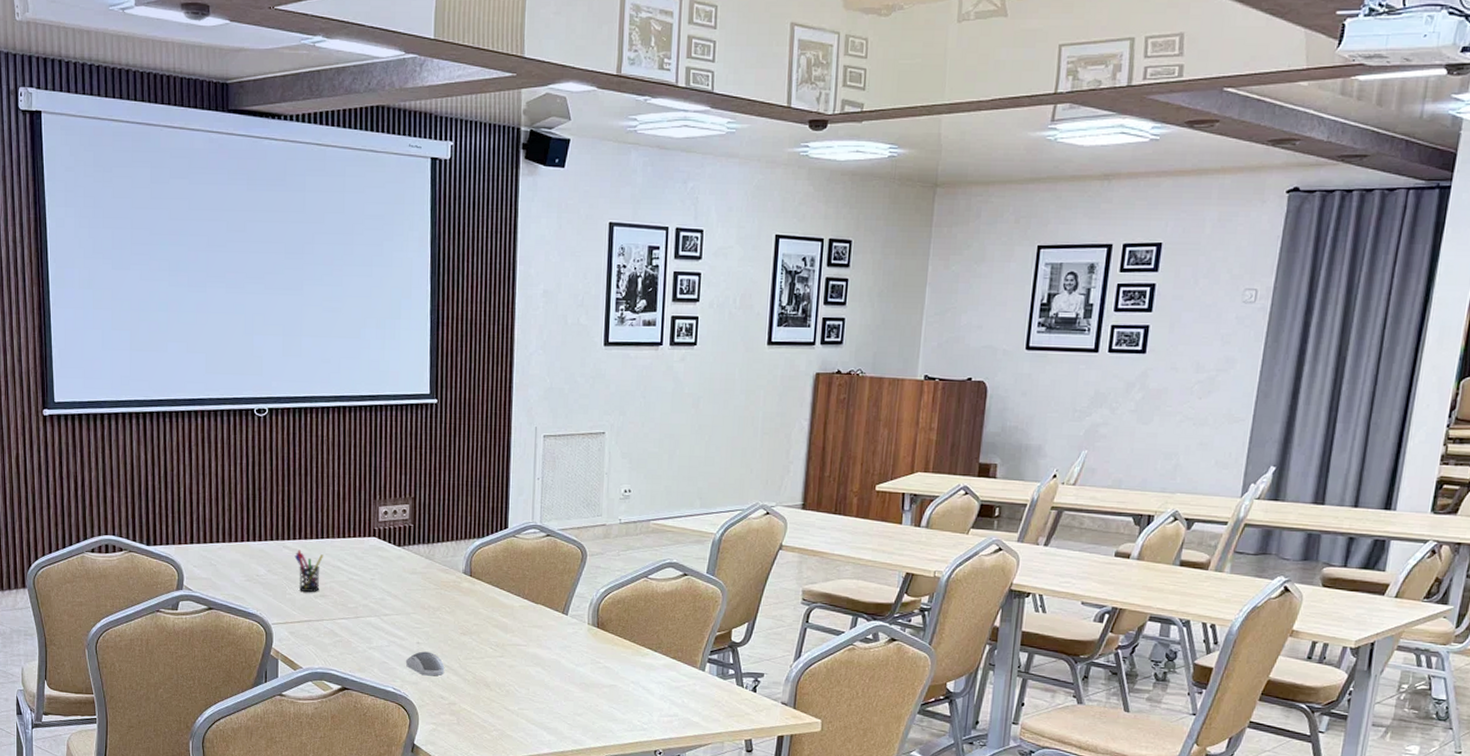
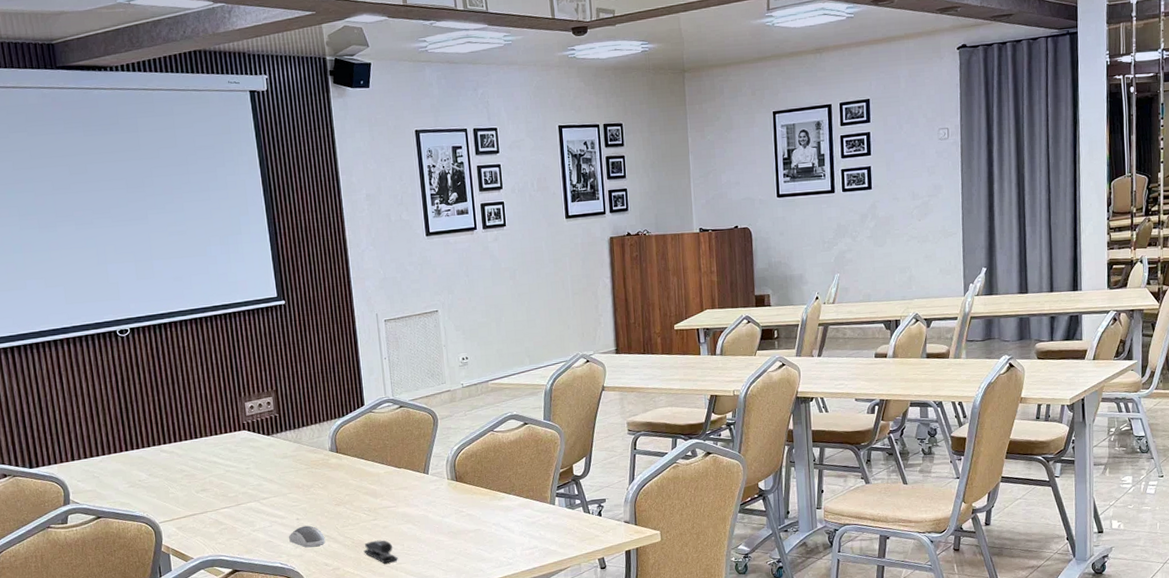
pen holder: present [294,549,323,592] -> none [172,451,200,489]
stapler: none [484,679,522,707] -> present [363,540,399,564]

